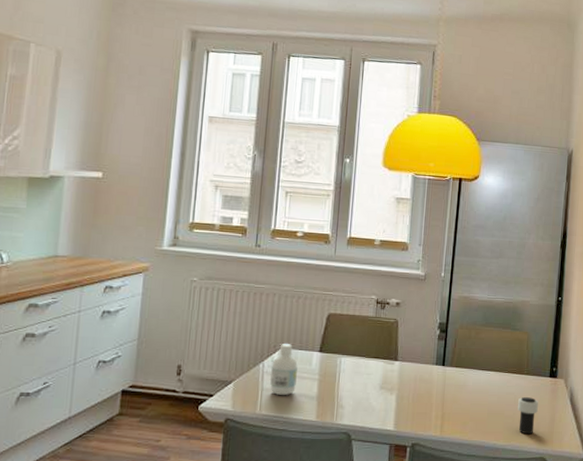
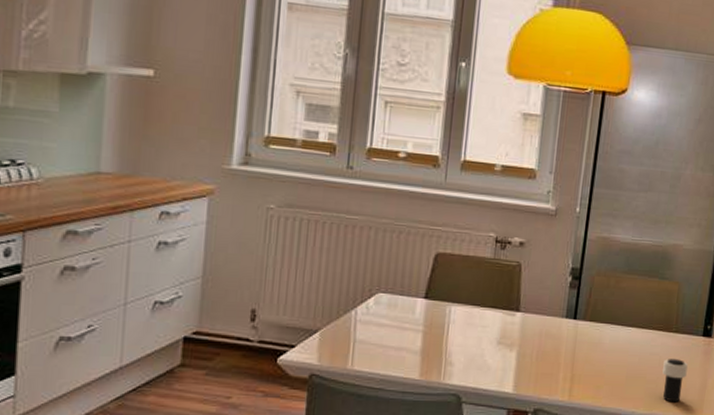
bottle: present [269,344,298,395] -> none [363,287,398,348]

